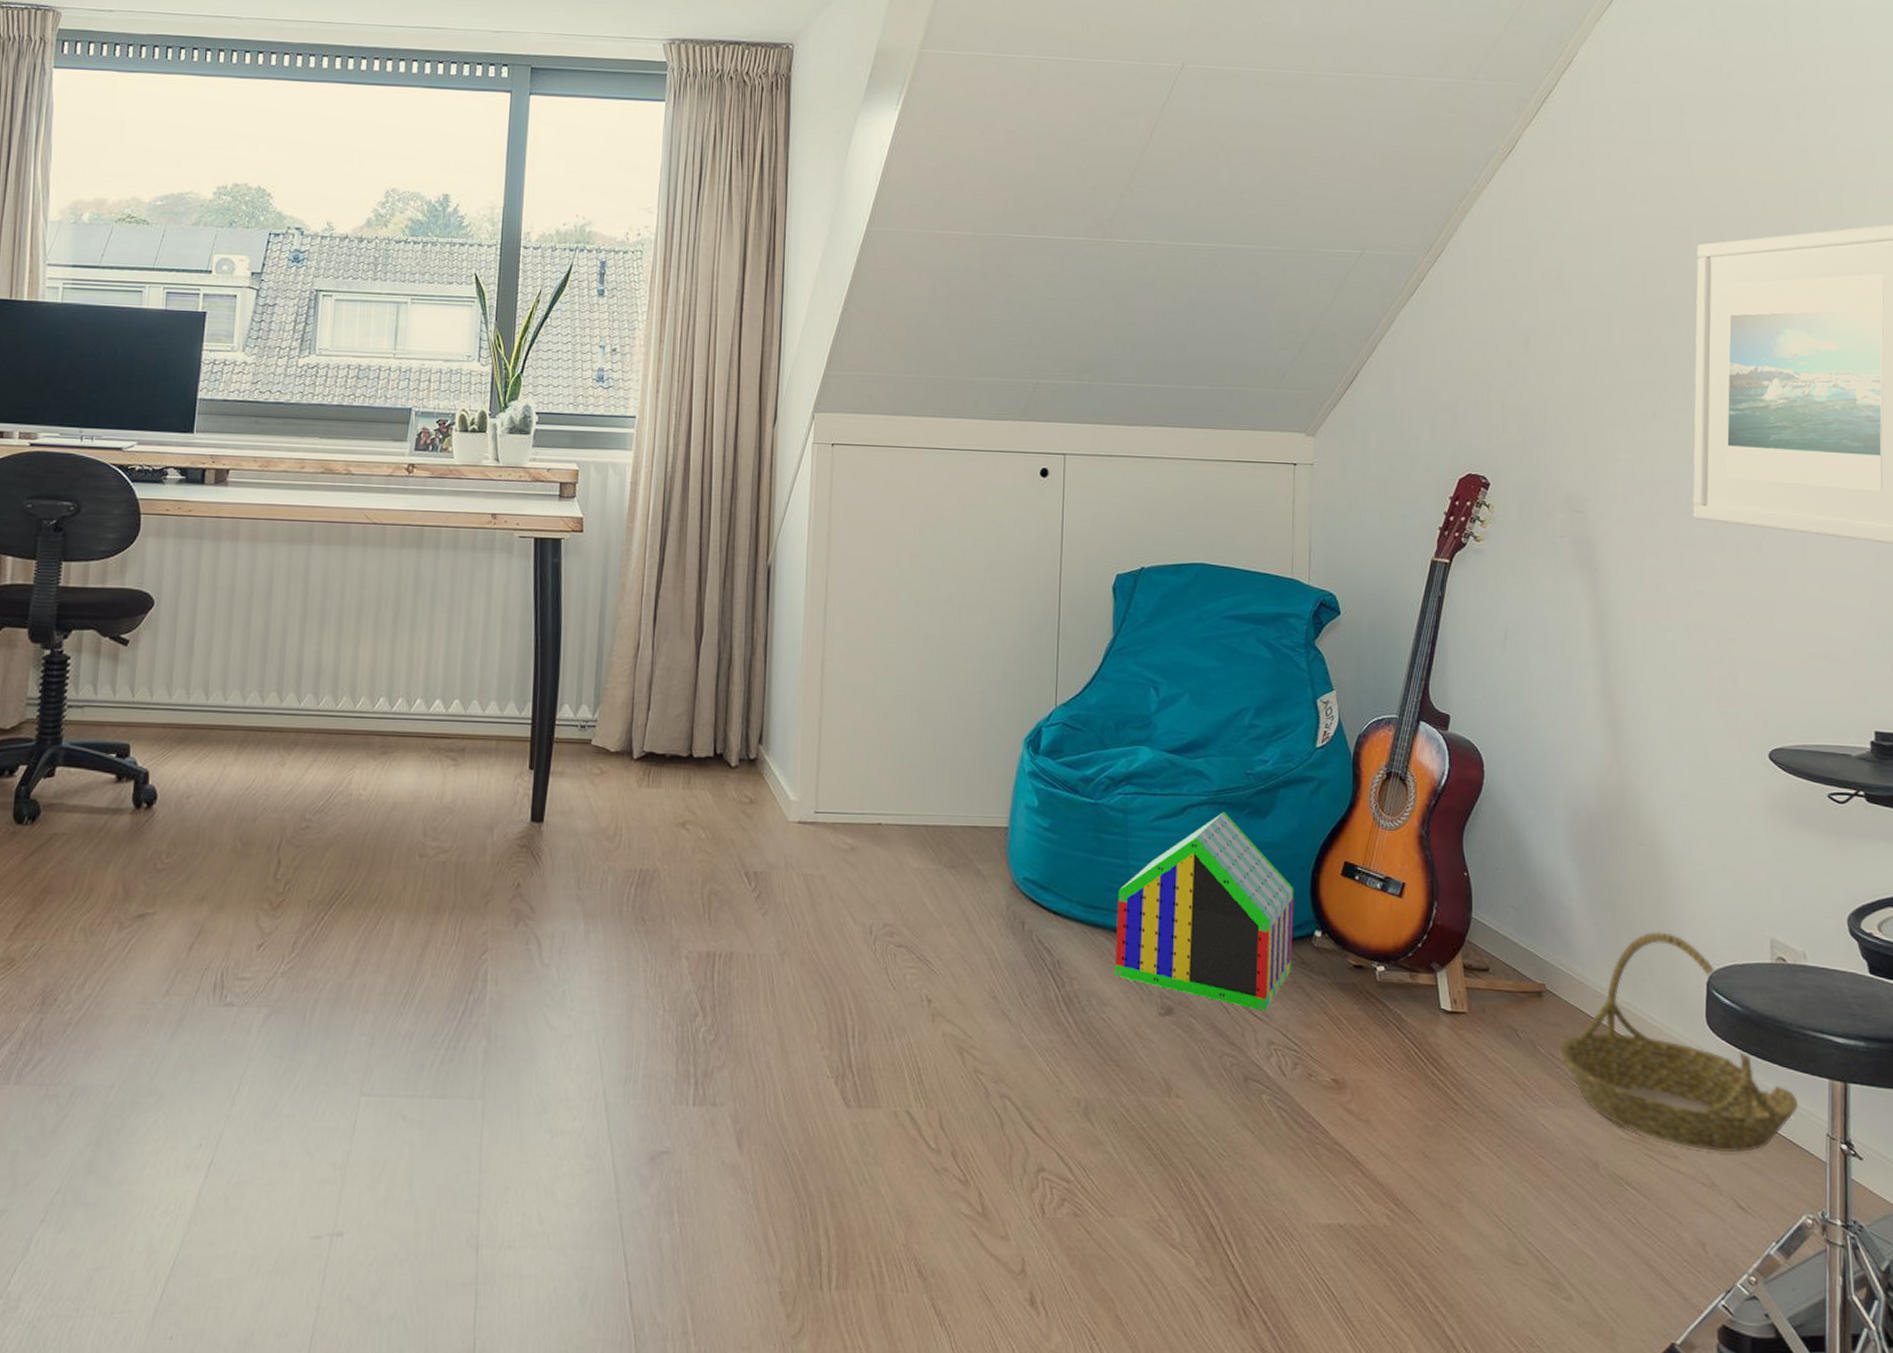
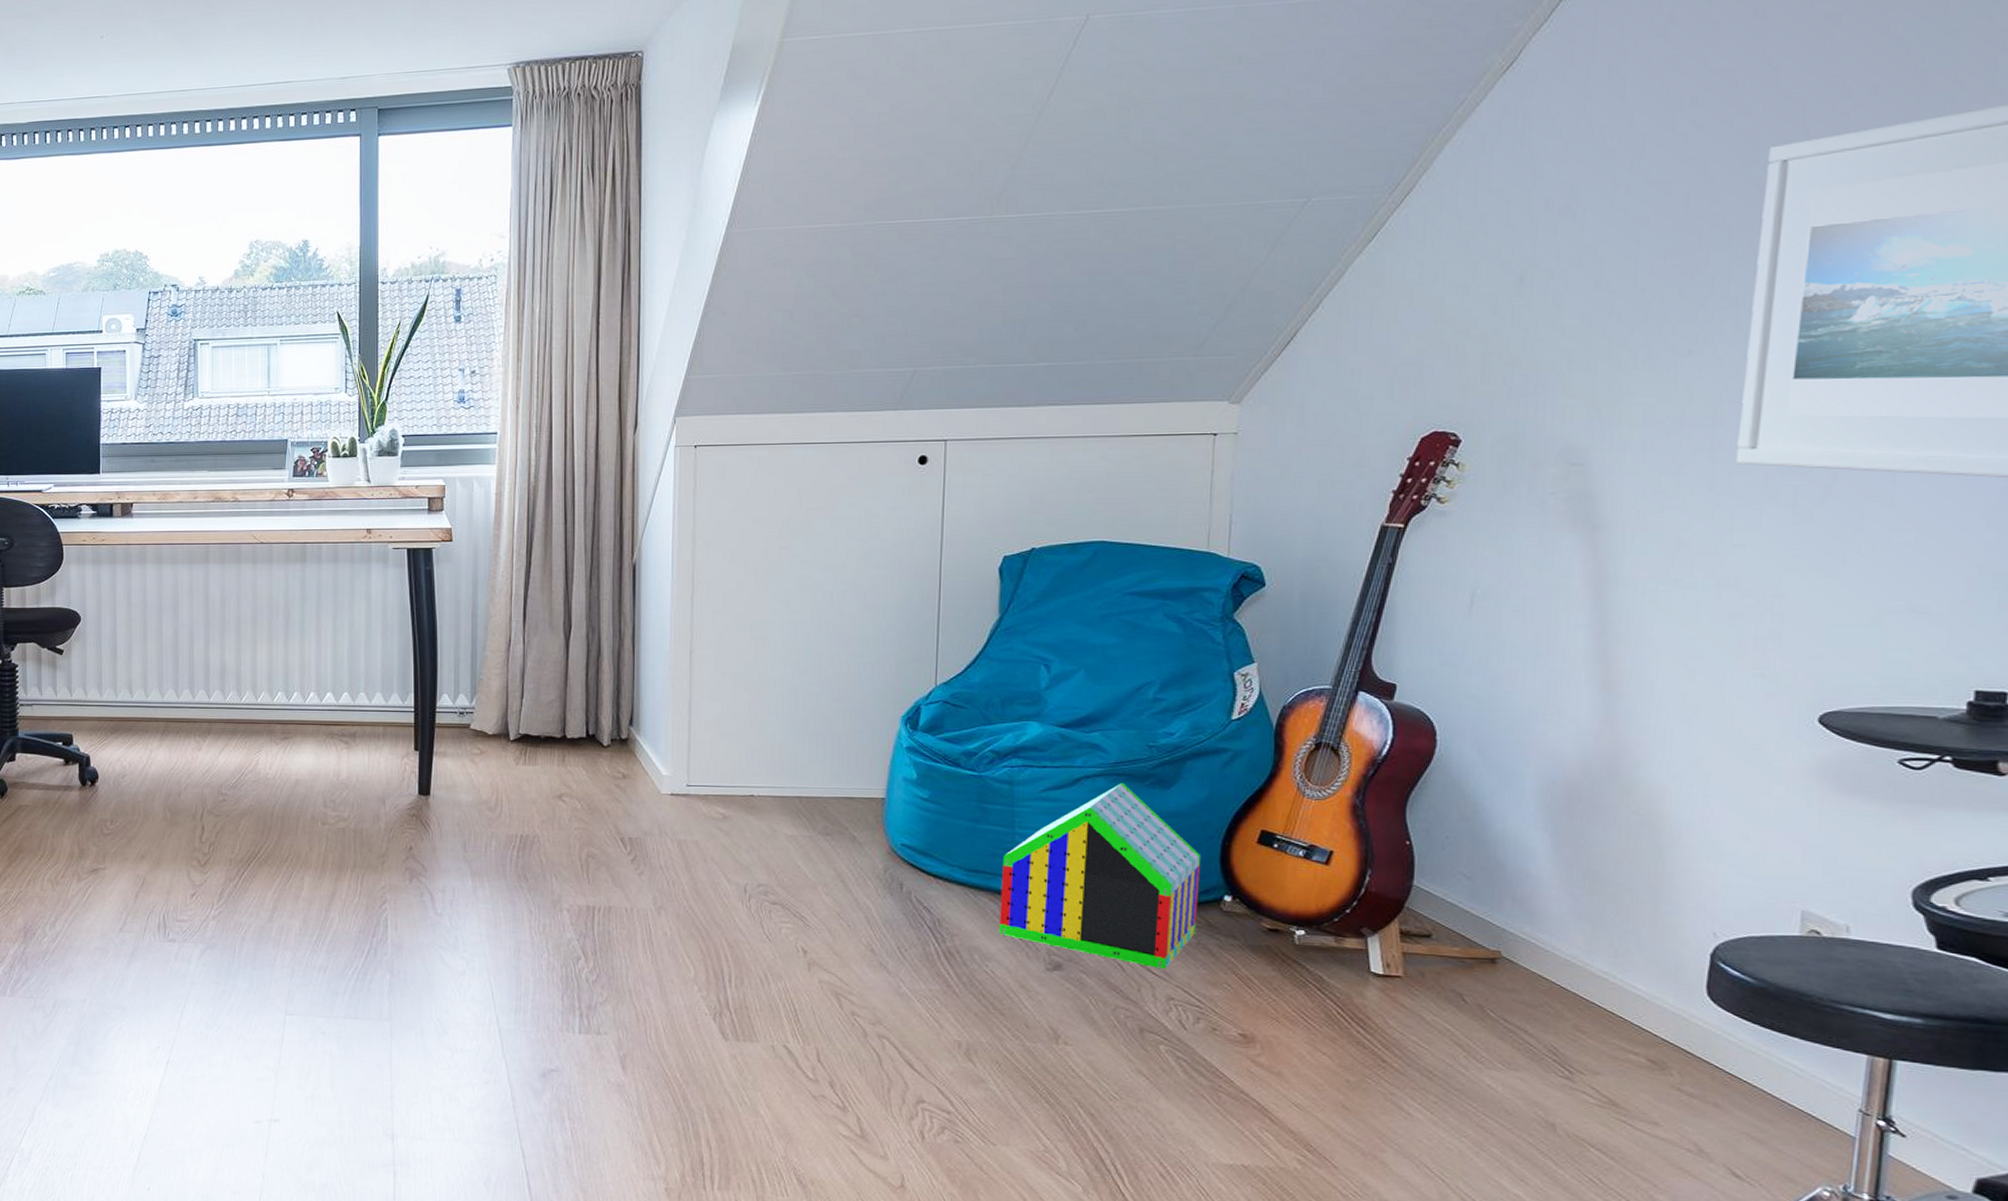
basket: present [1558,932,1798,1153] -> none [1512,902,1823,1122]

